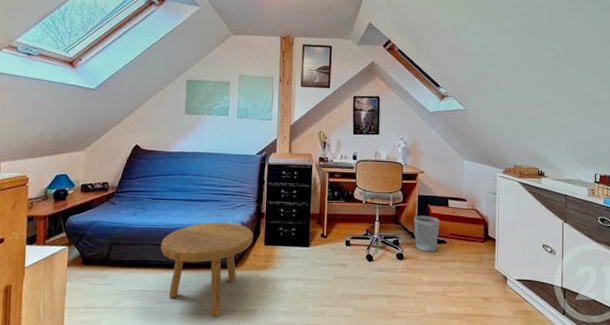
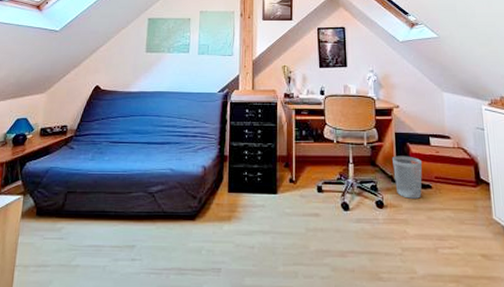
footstool: present [161,222,254,318] -> none [118,166,216,279]

